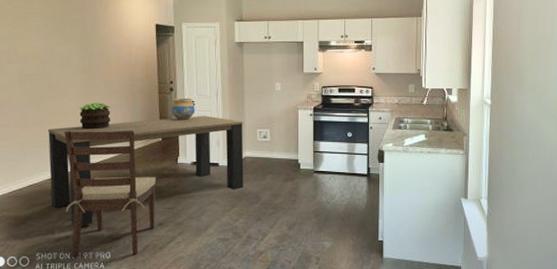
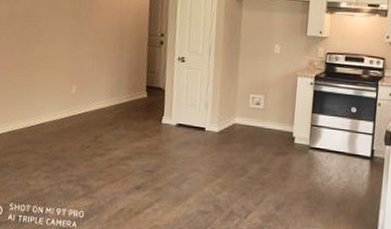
dining table: present [48,115,244,227] -> none [29,73,236,181]
chair: present [64,129,156,257] -> none [42,78,138,217]
potted plant: present [79,103,111,130] -> none [64,50,97,79]
ceramic pot: present [171,99,195,120] -> none [159,53,185,77]

